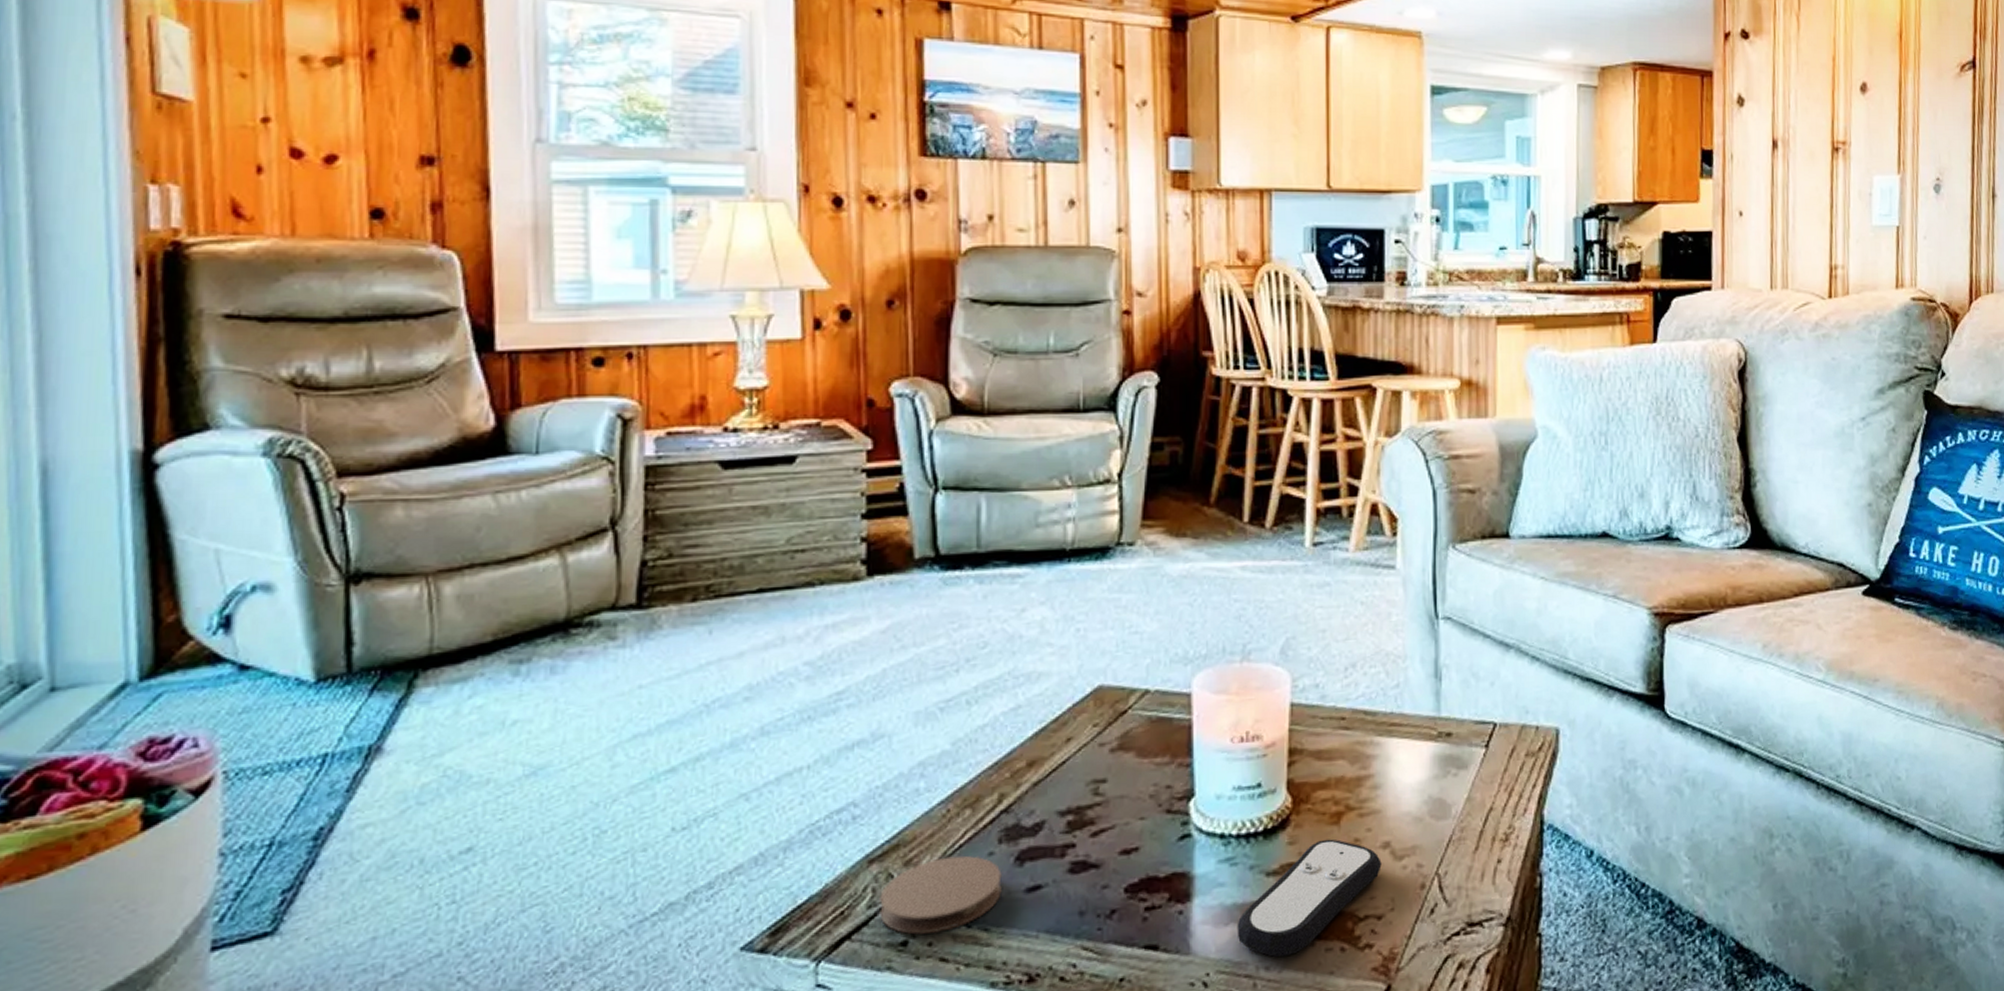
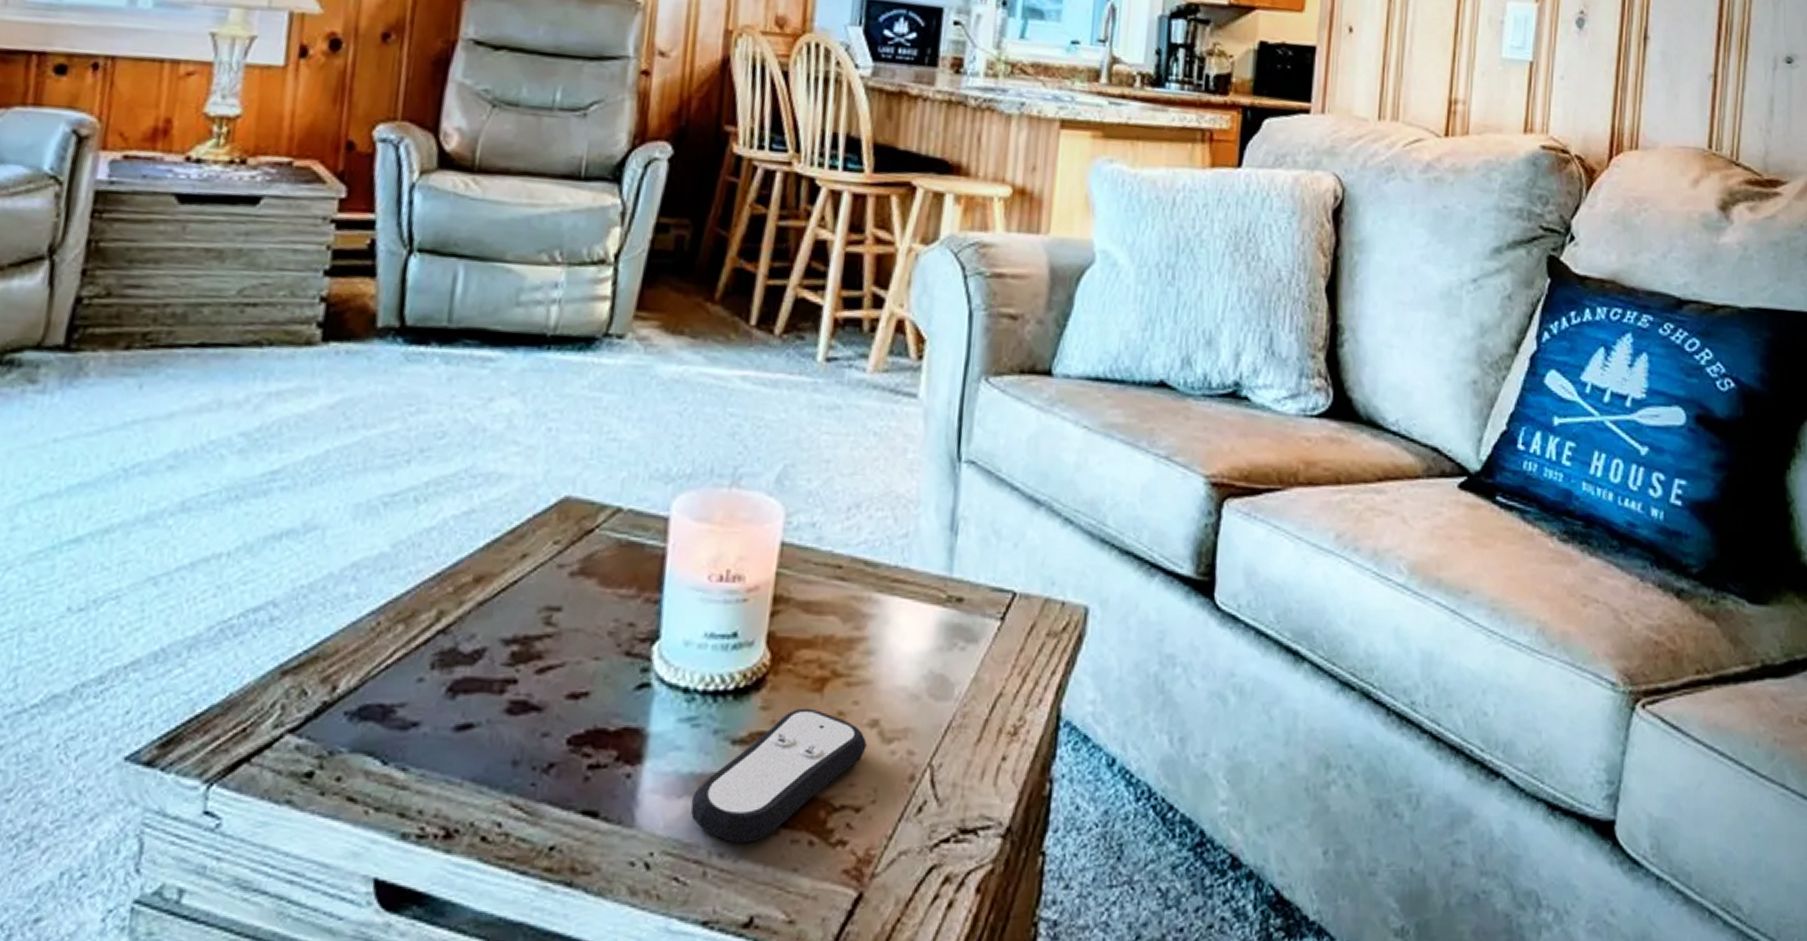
coaster: present [878,855,1002,935] -> none [286,677,430,768]

